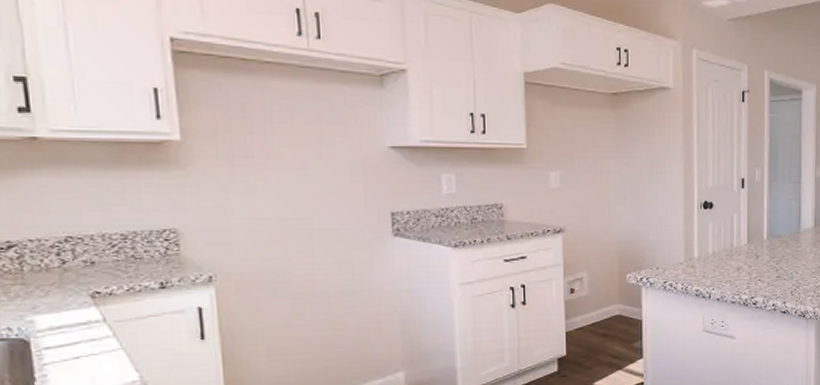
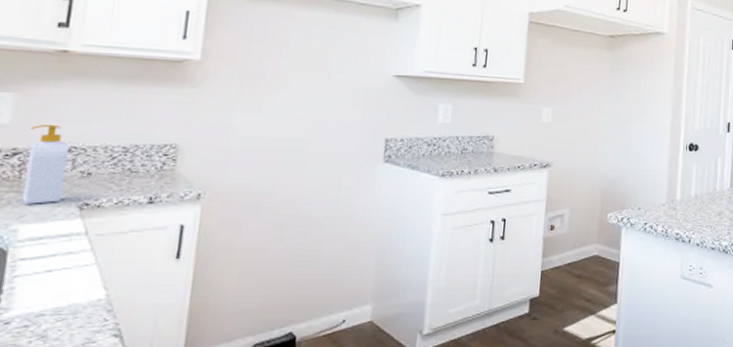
soap bottle: none [19,214,71,297] -> present [22,124,69,206]

